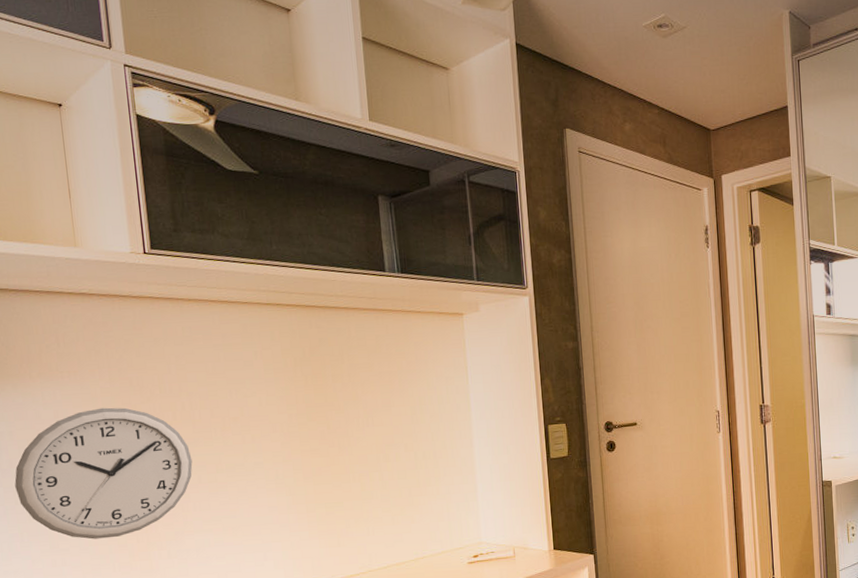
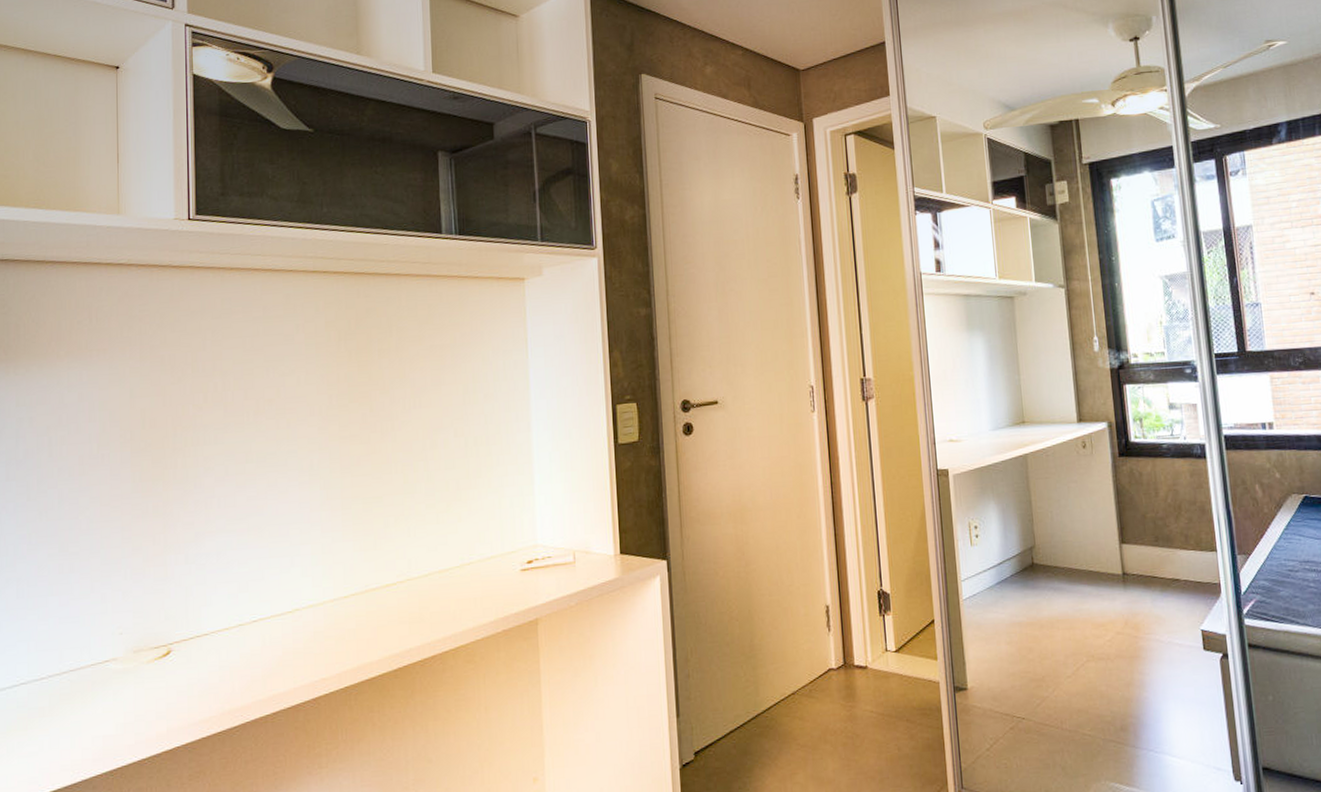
wall clock: present [14,407,193,540] -> none [29,389,221,541]

